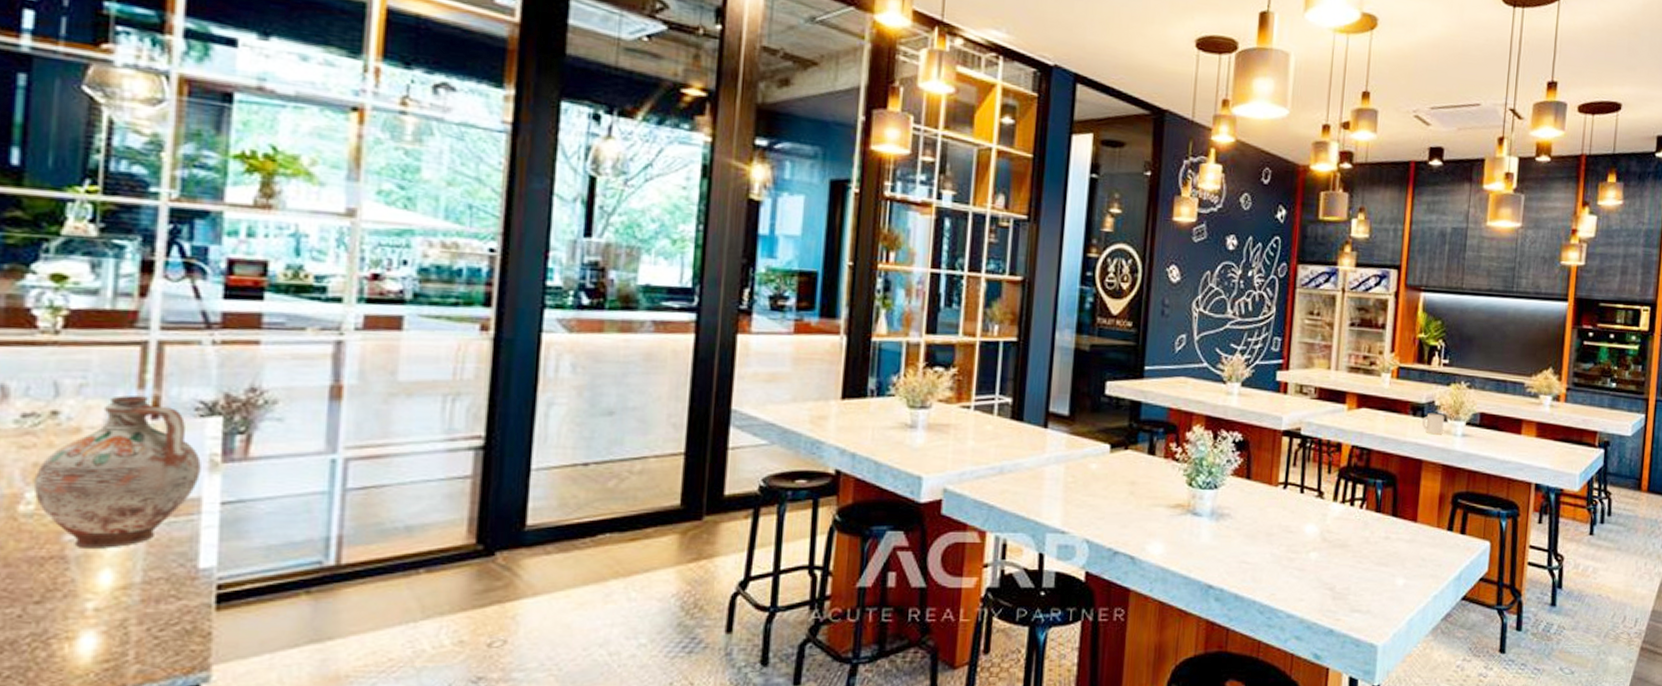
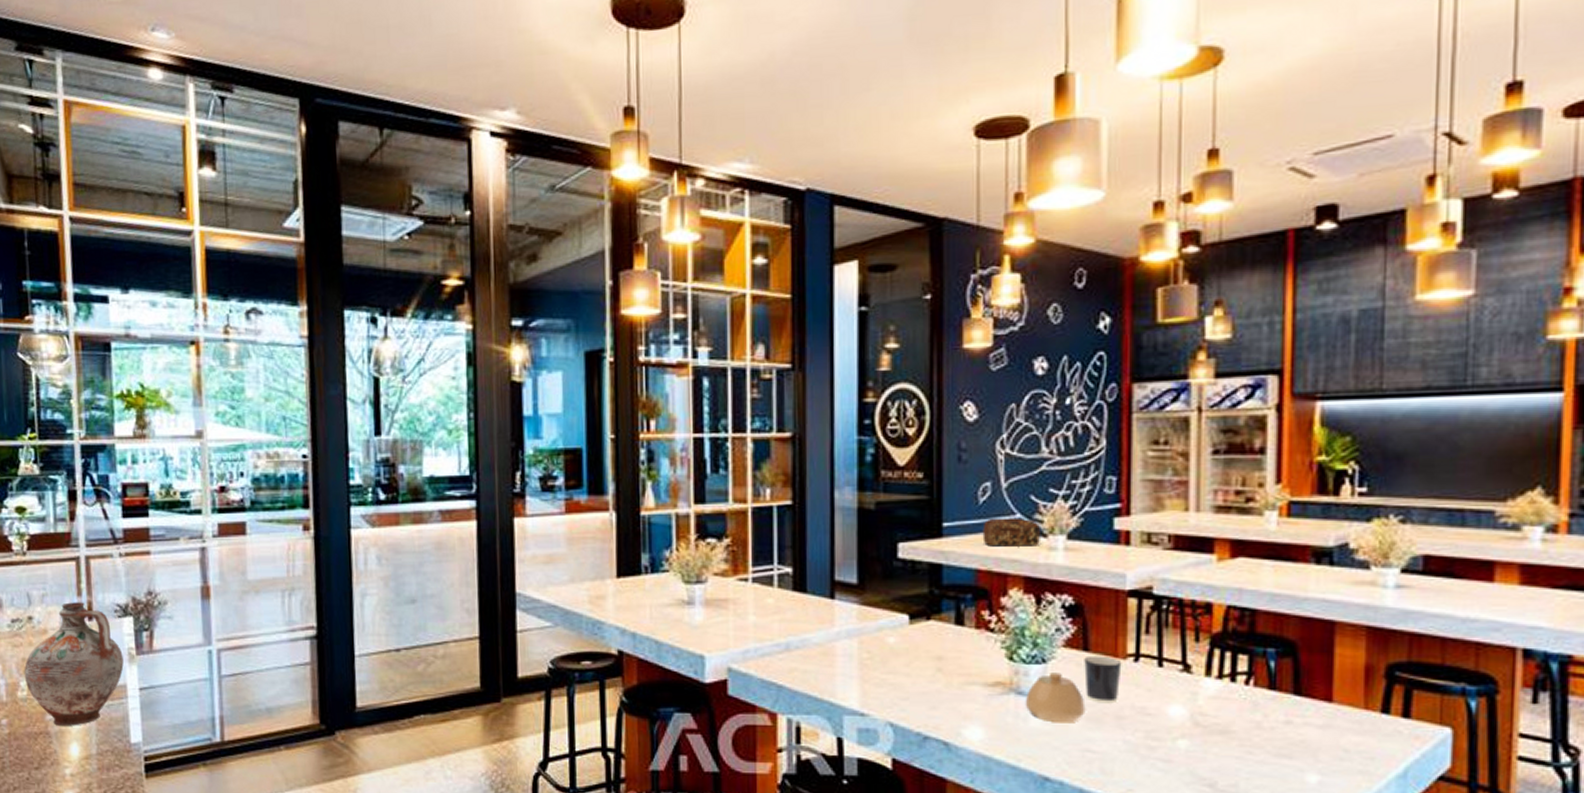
bread loaf: none [1175,365,1221,391] -> present [982,517,1040,547]
sugar bowl: none [1198,497,1245,540] -> present [1025,673,1086,723]
mug: none [1245,483,1274,523] -> present [1084,655,1122,704]
mug: present [1421,413,1444,435] -> none [1329,559,1365,587]

